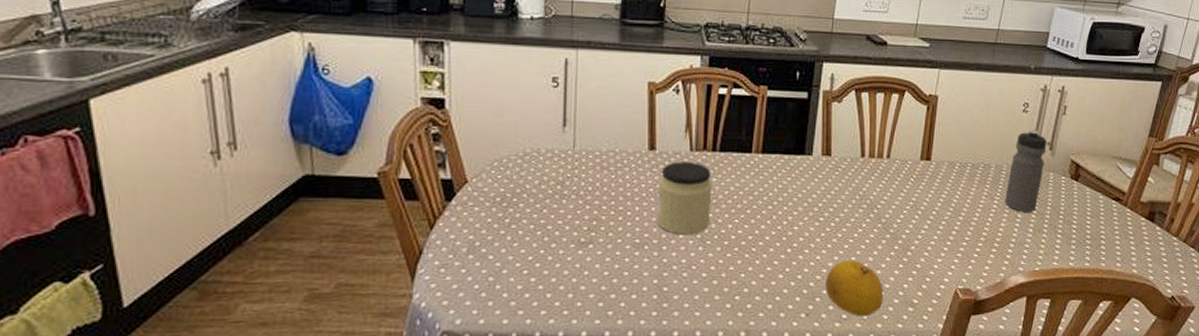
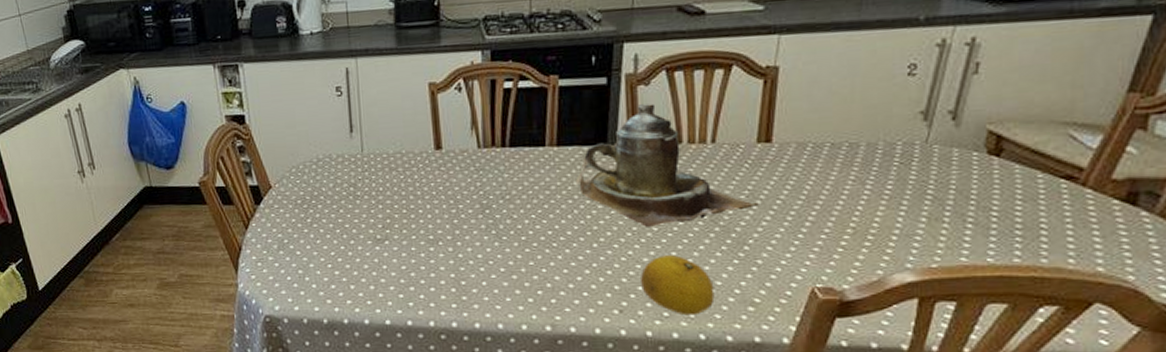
jar: present [657,161,713,235] -> none [448,158,505,231]
teapot: none [776,119,920,233] -> present [575,104,759,227]
water bottle: present [1004,129,1047,212] -> none [881,96,947,198]

